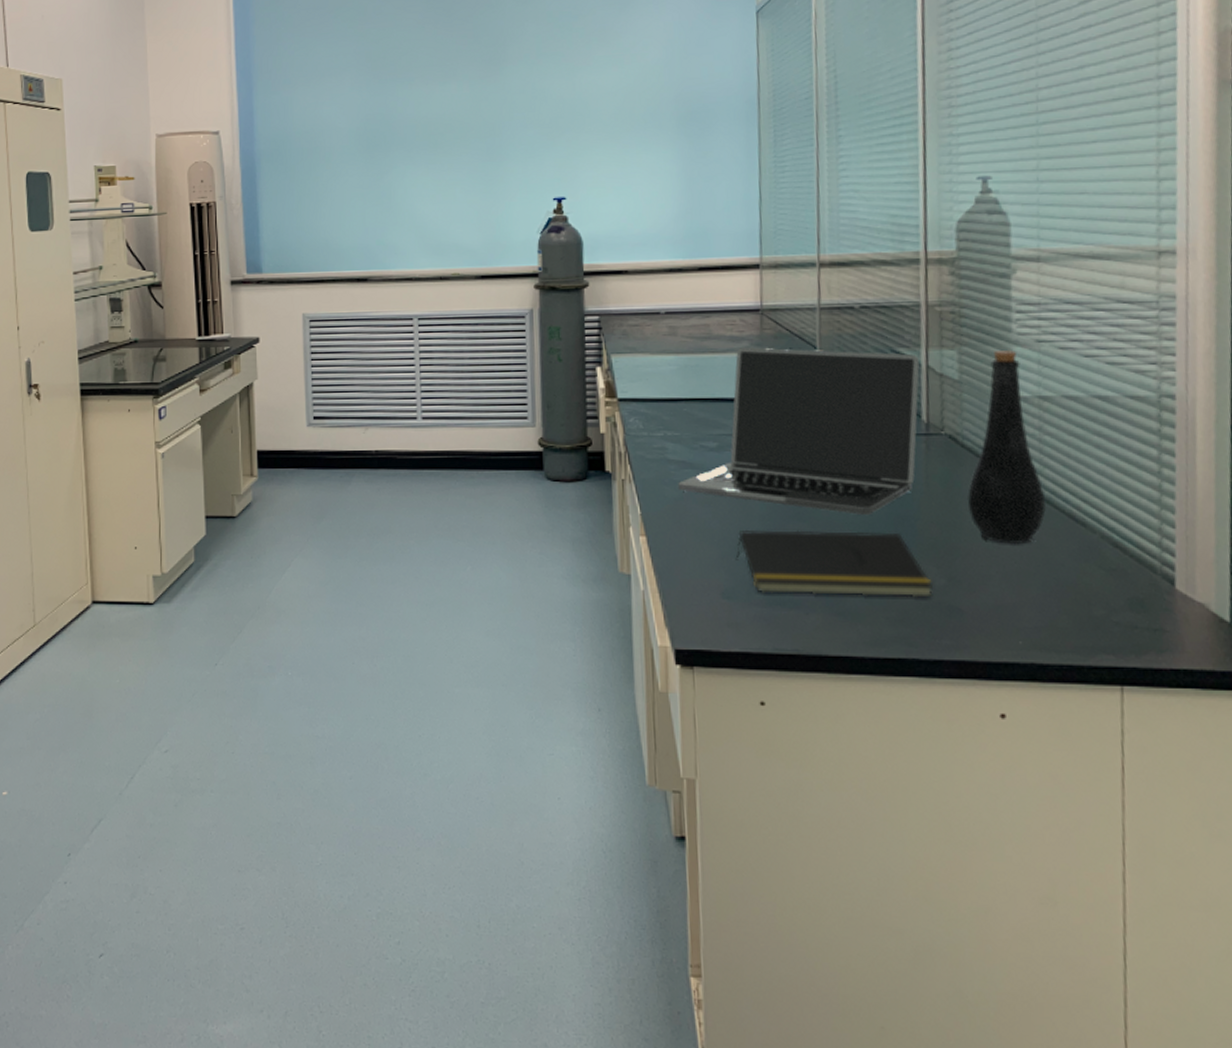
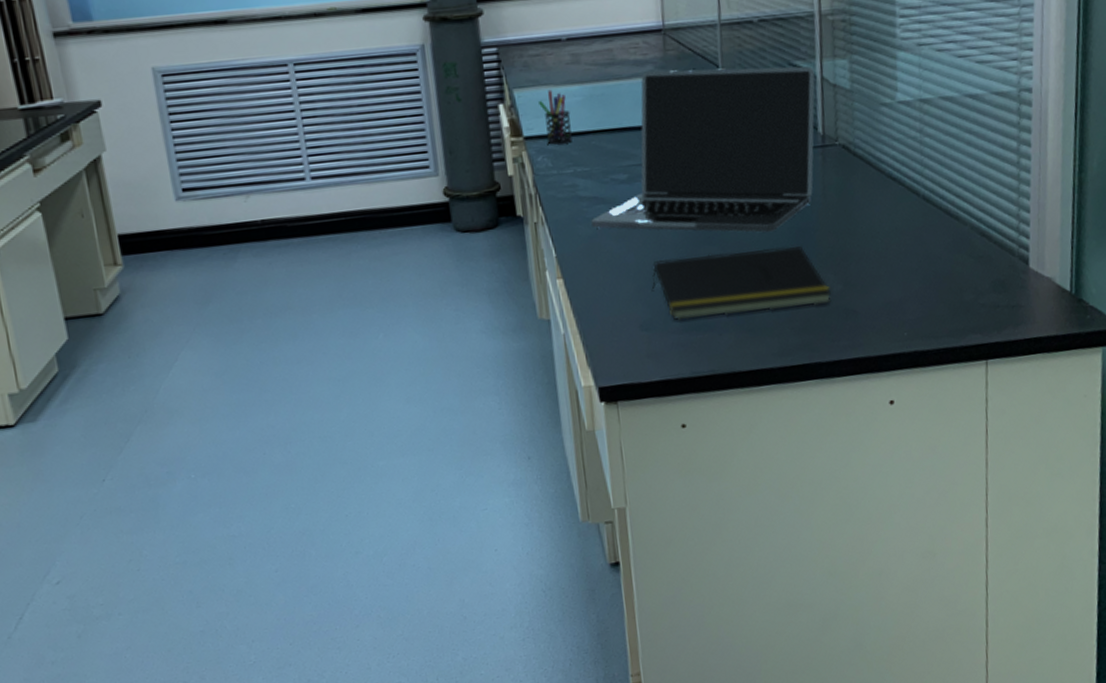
pen holder: none [634,357,665,408] -> present [539,89,572,145]
bottle: present [967,349,1047,545] -> none [859,55,927,245]

